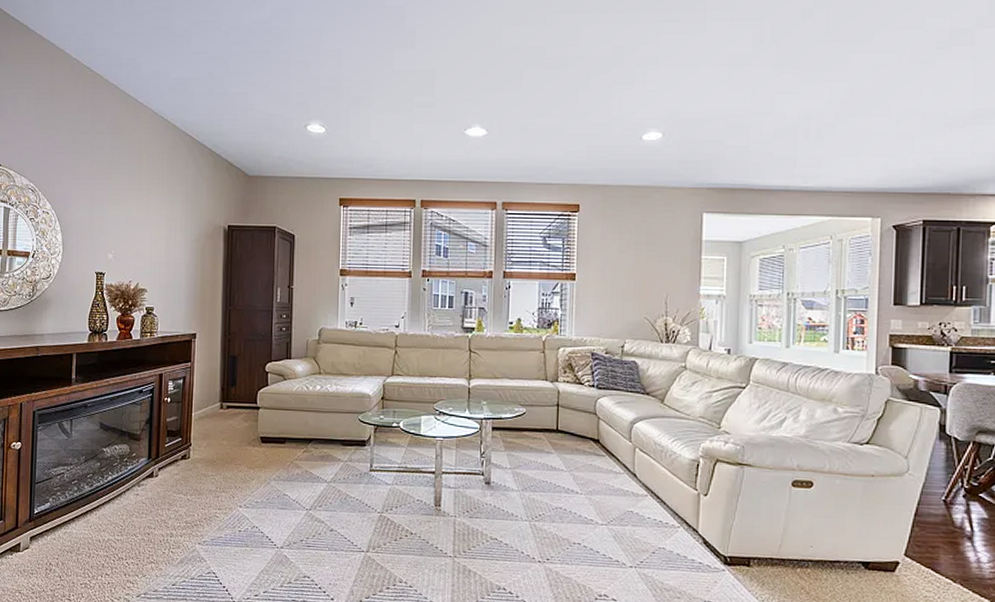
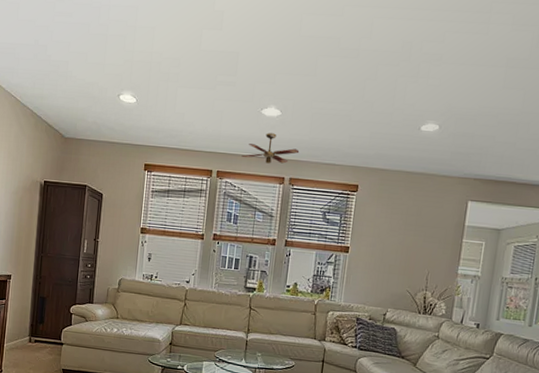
ceiling fan: none [447,154,511,188] -> present [241,133,300,164]

